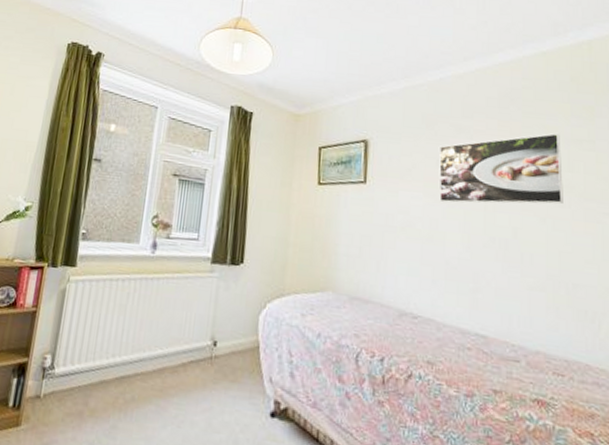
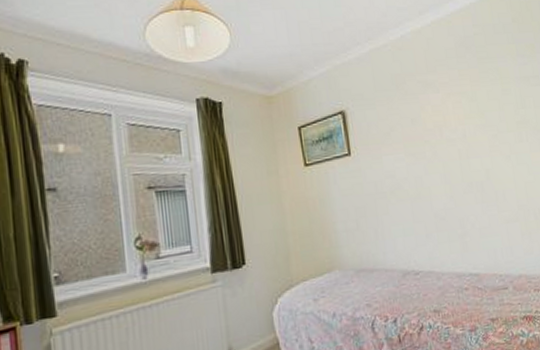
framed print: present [438,133,563,204] -> none [410,74,522,160]

